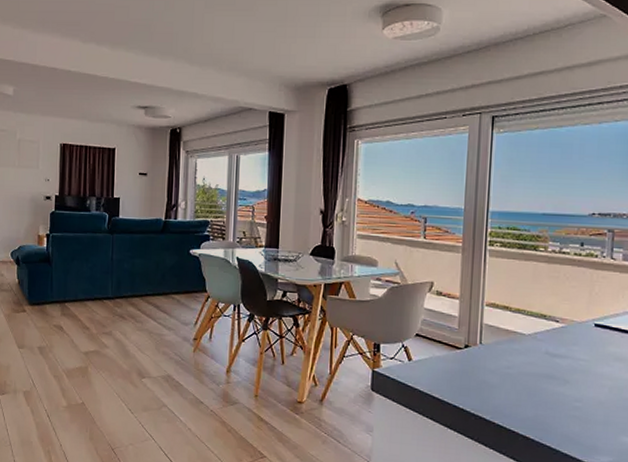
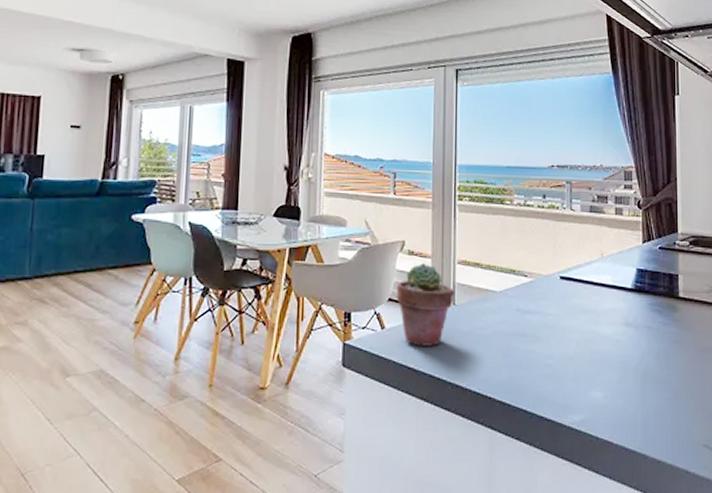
potted succulent: none [423,303,482,380] -> present [396,263,455,346]

